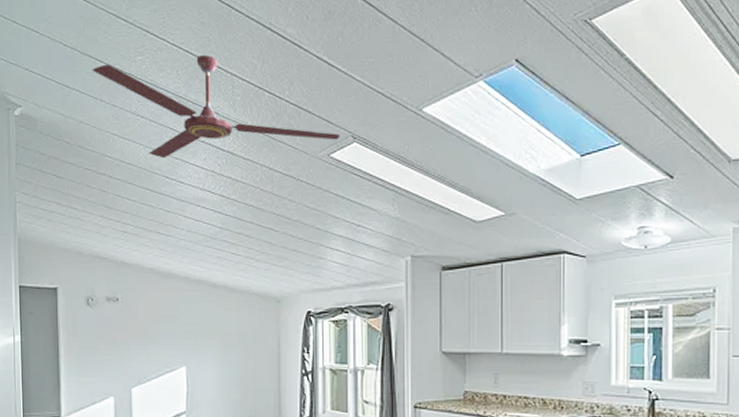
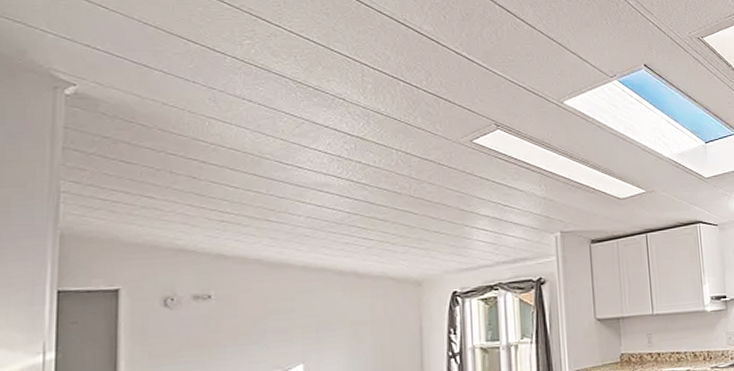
ceiling fan: present [92,55,341,159] -> none [182,44,483,143]

